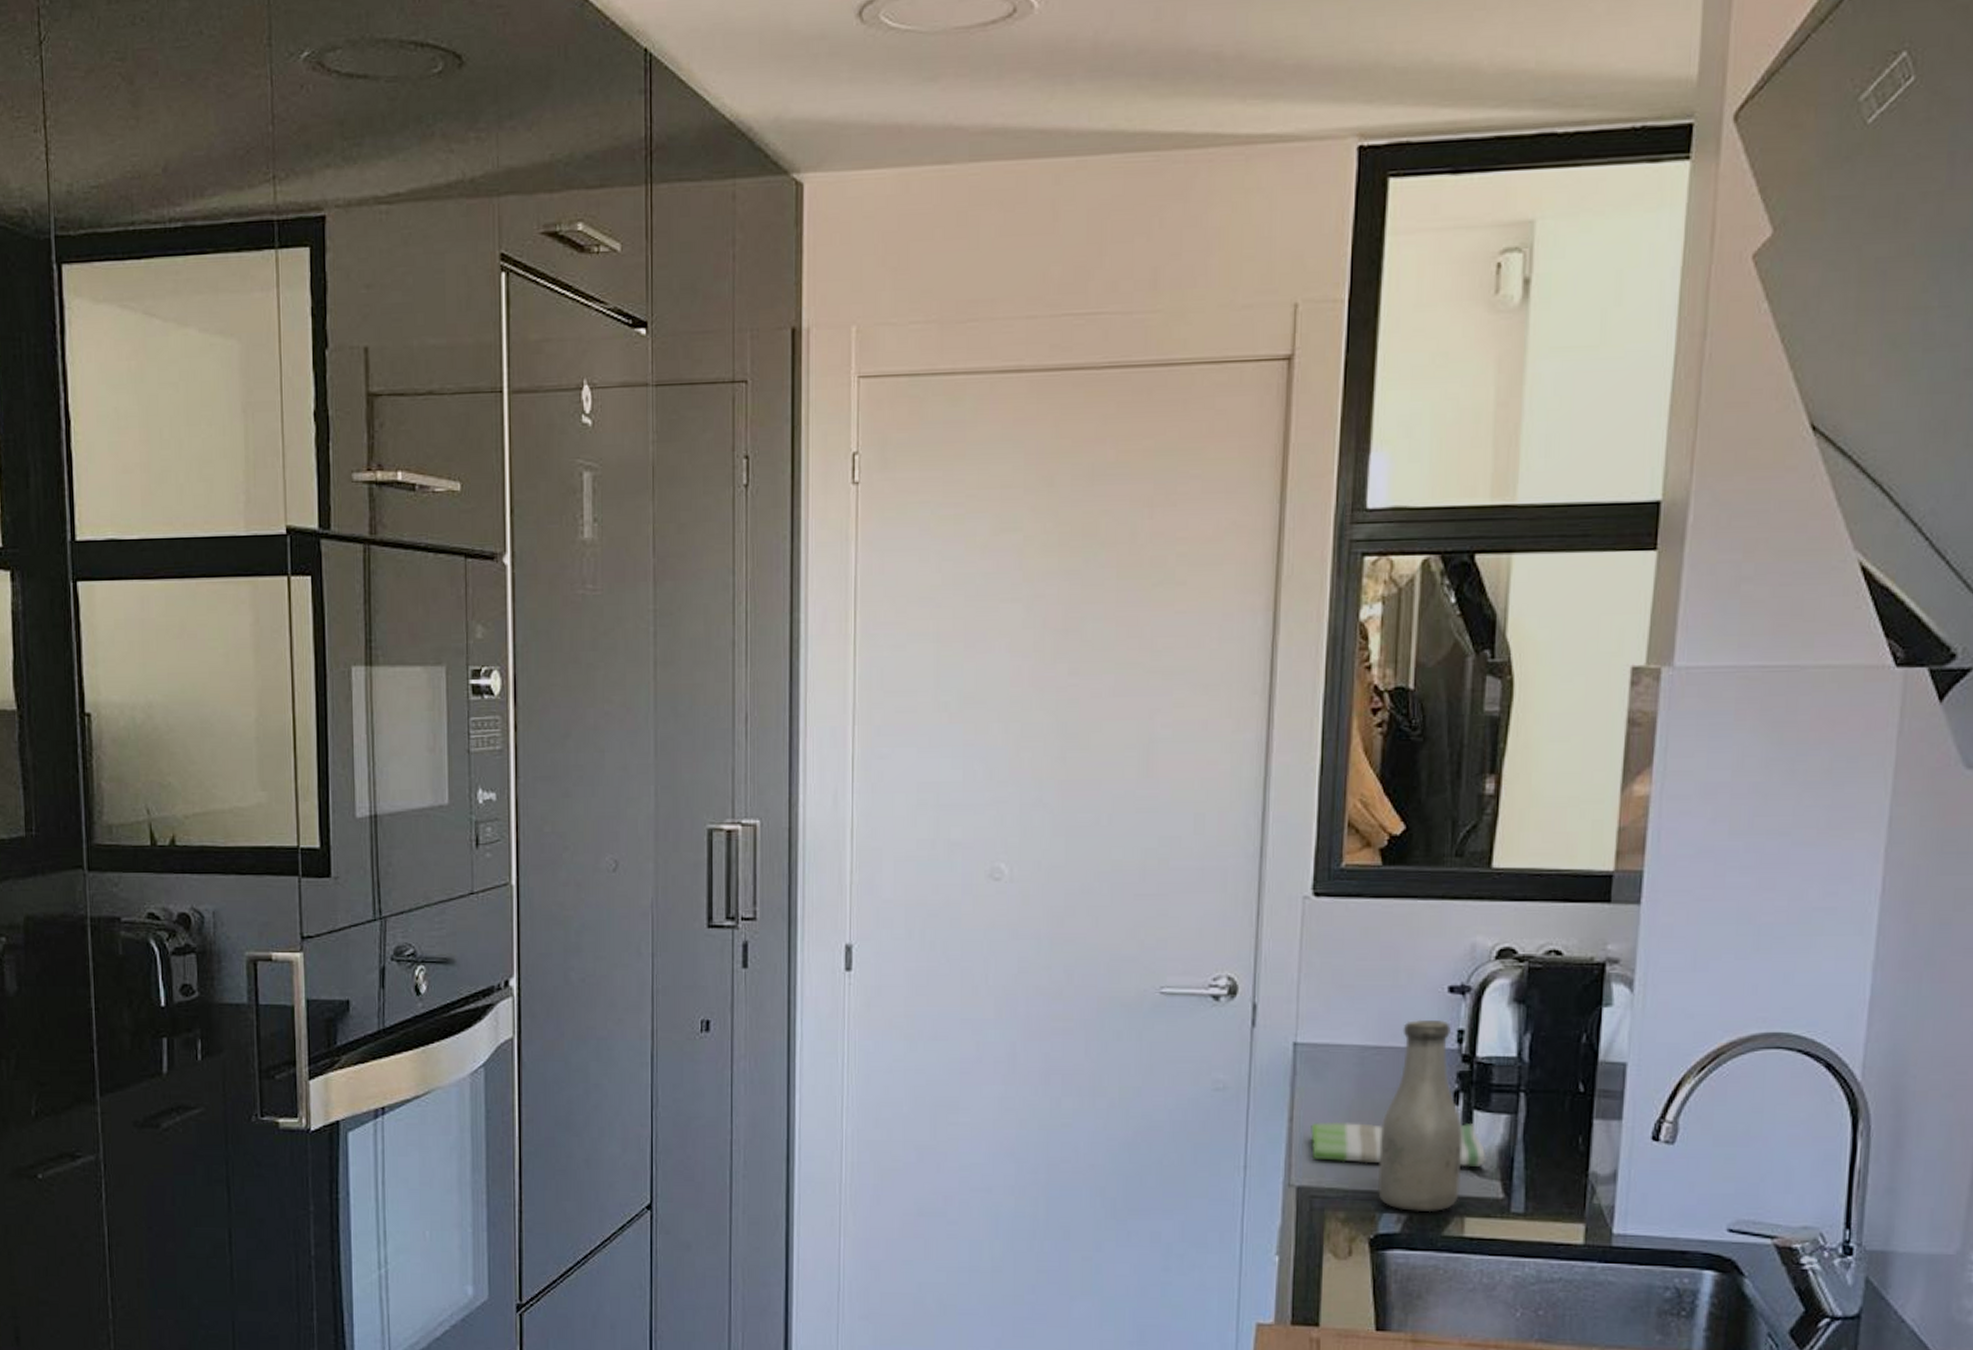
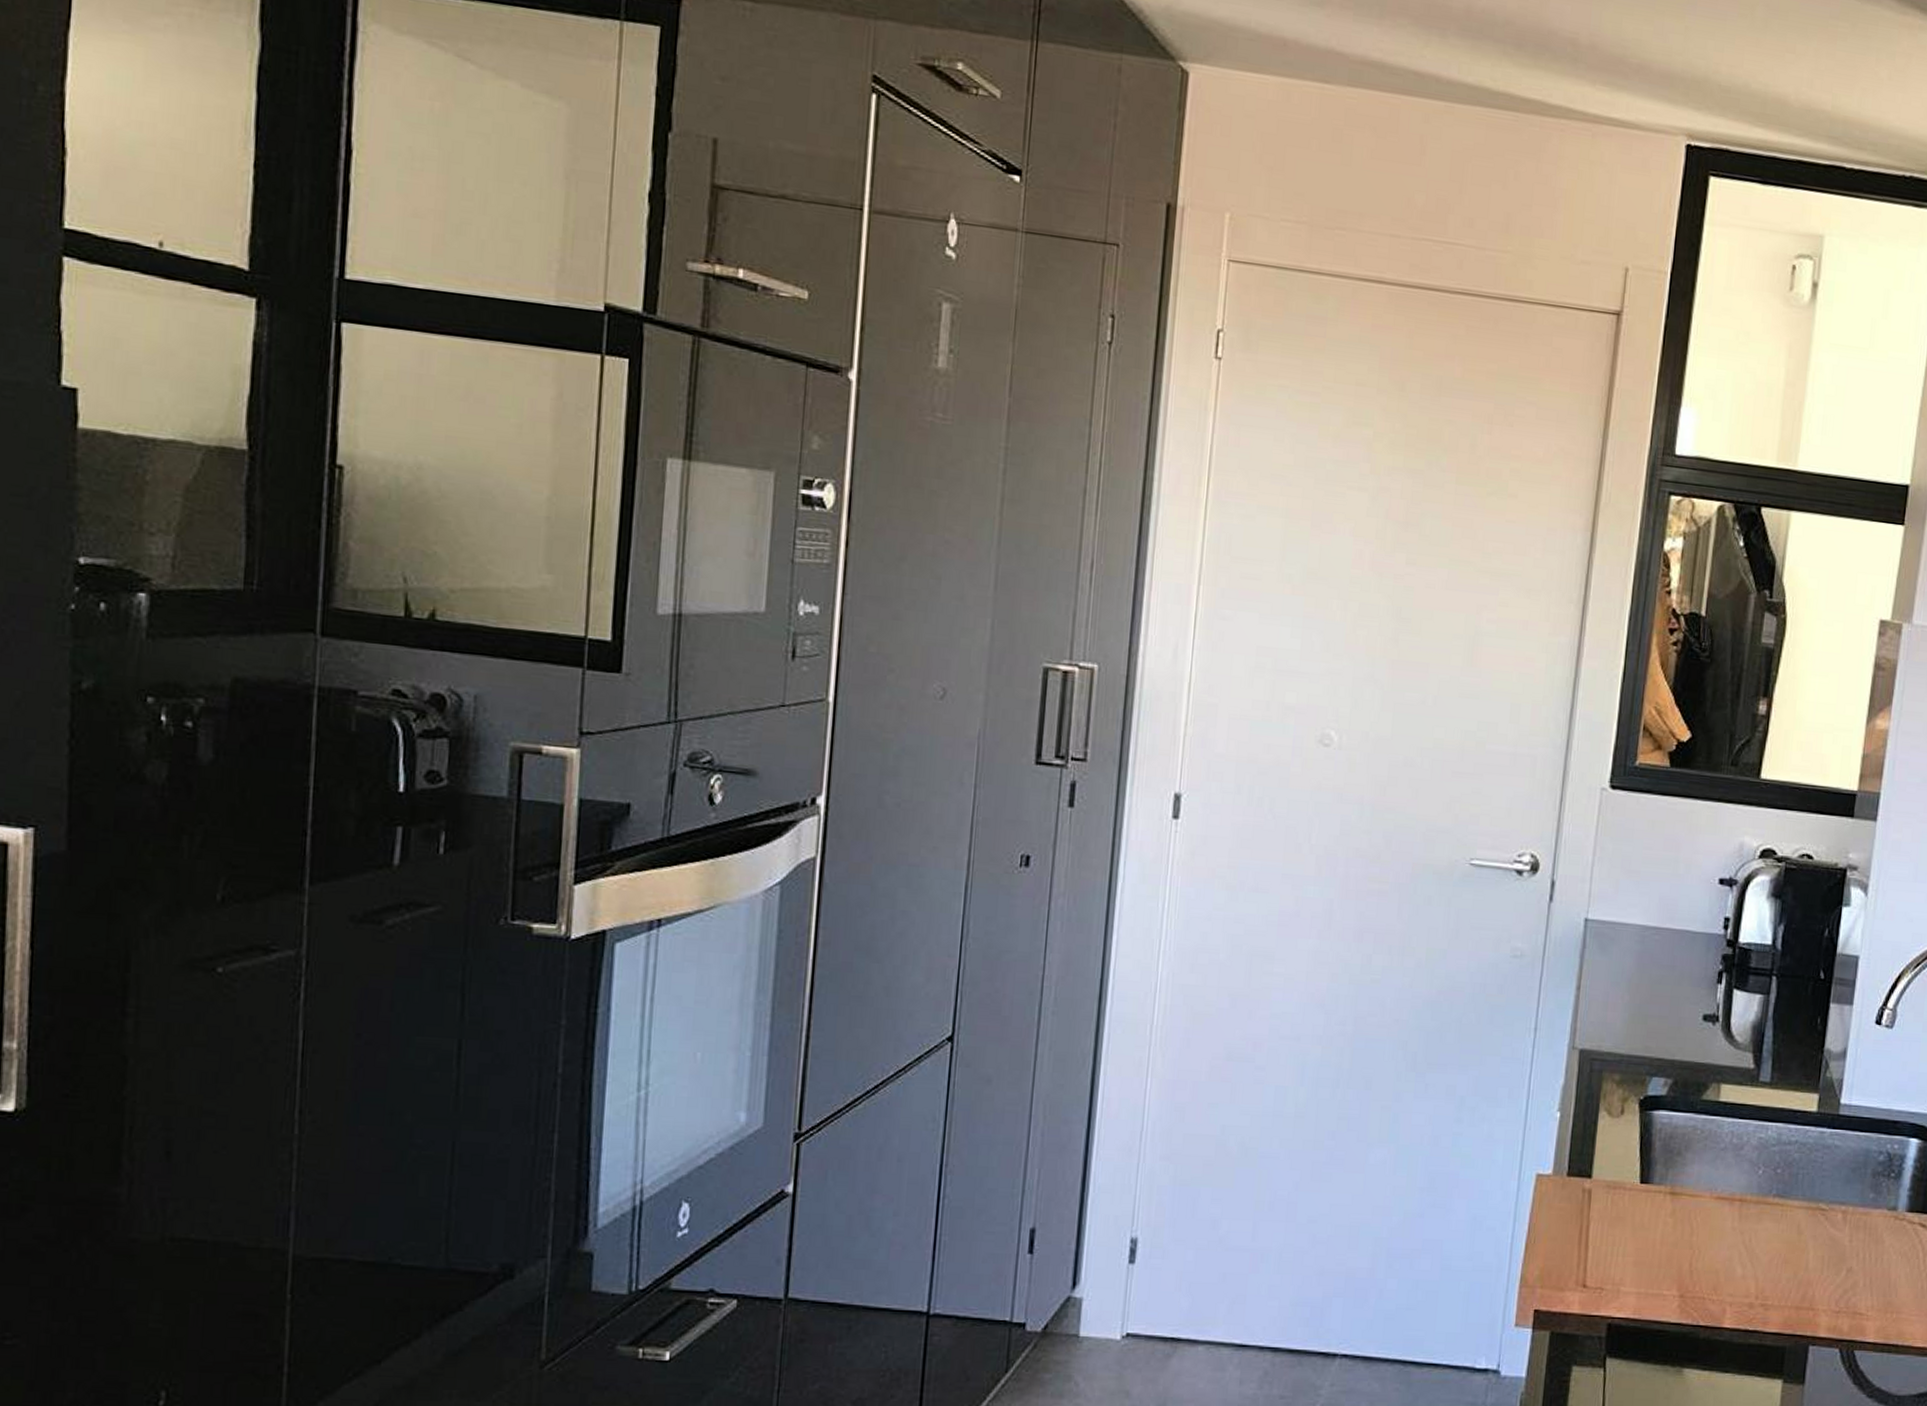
dish towel: present [1311,1121,1486,1167] -> none [1594,992,1742,1039]
bottle: present [1377,1019,1463,1213] -> none [1649,905,1724,1078]

